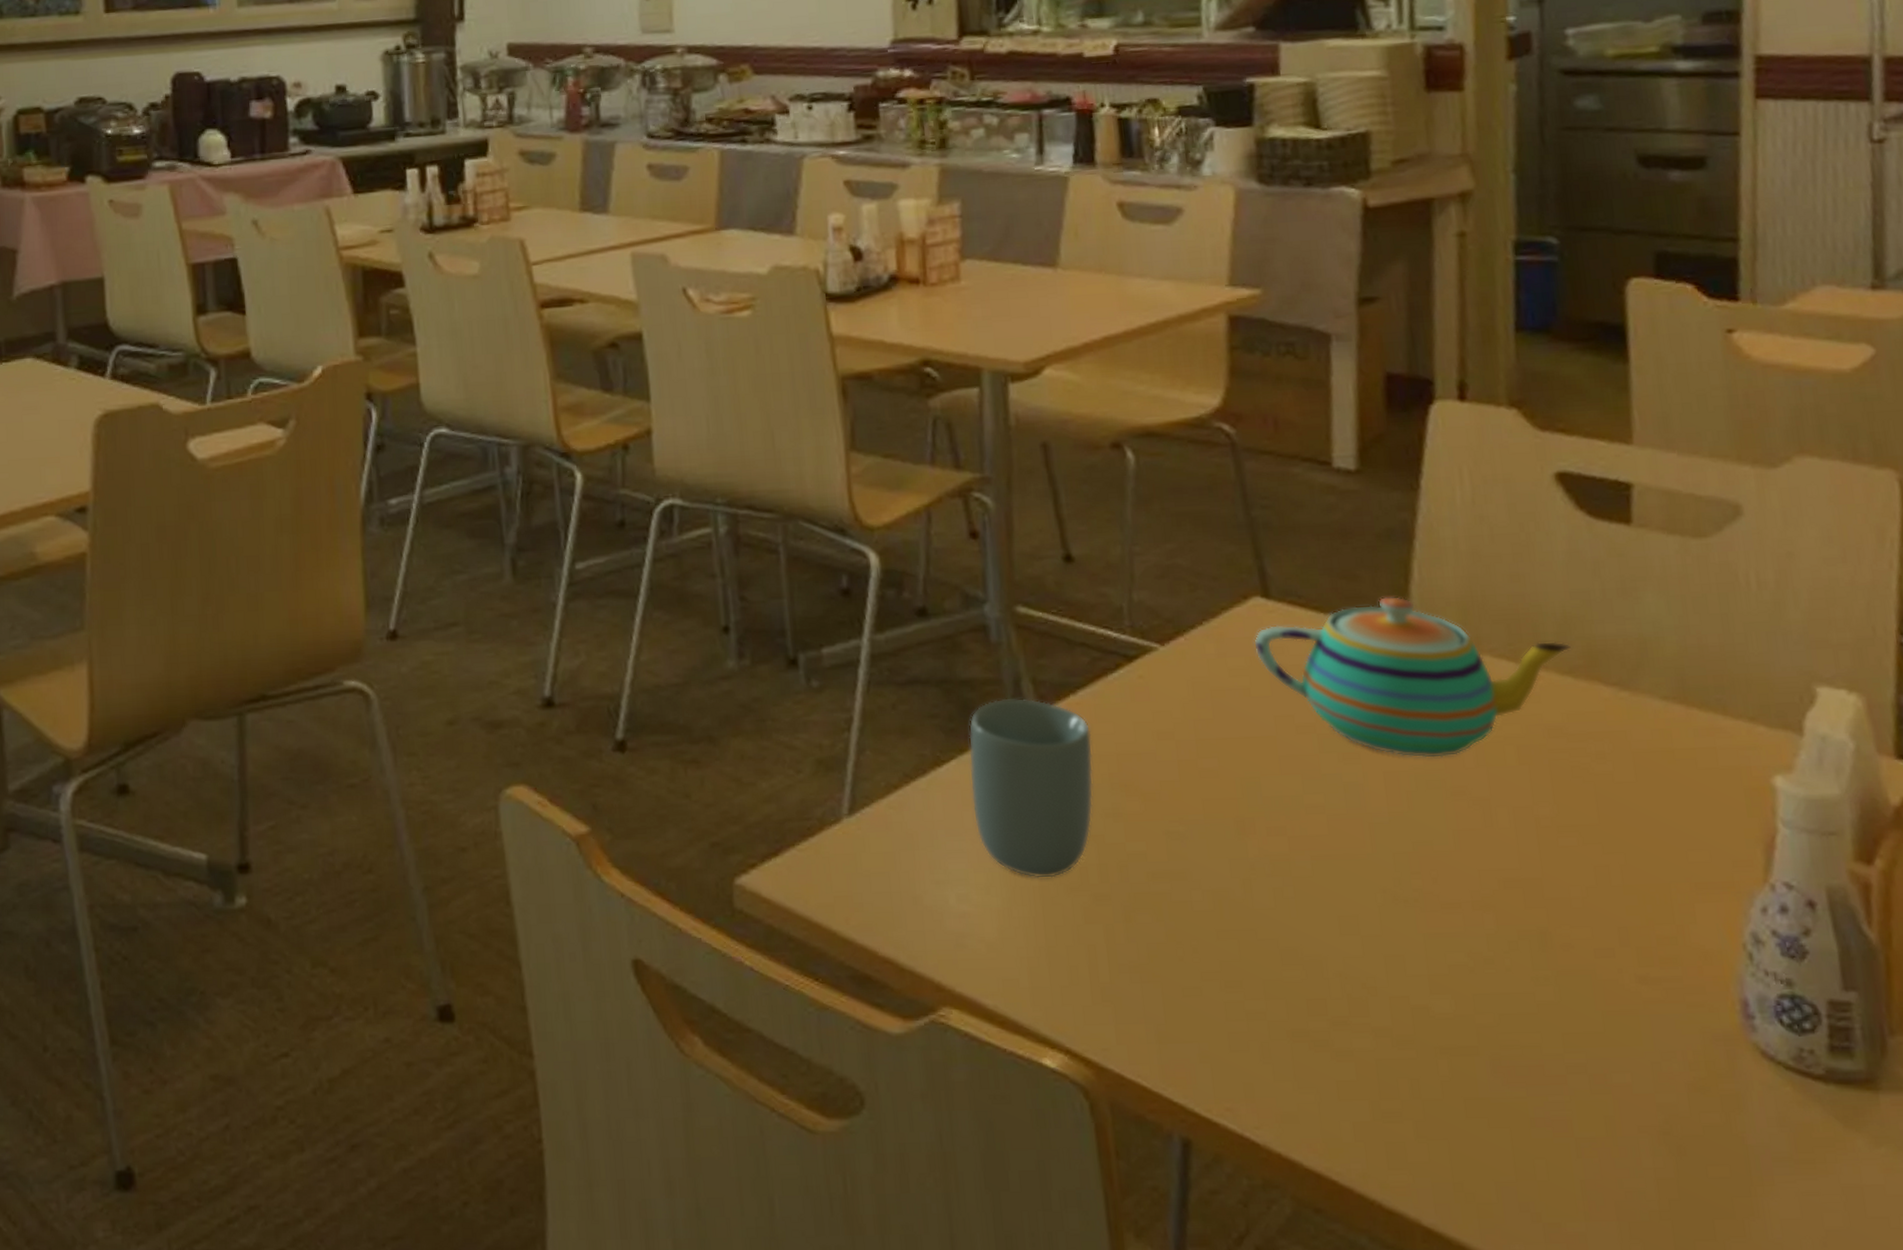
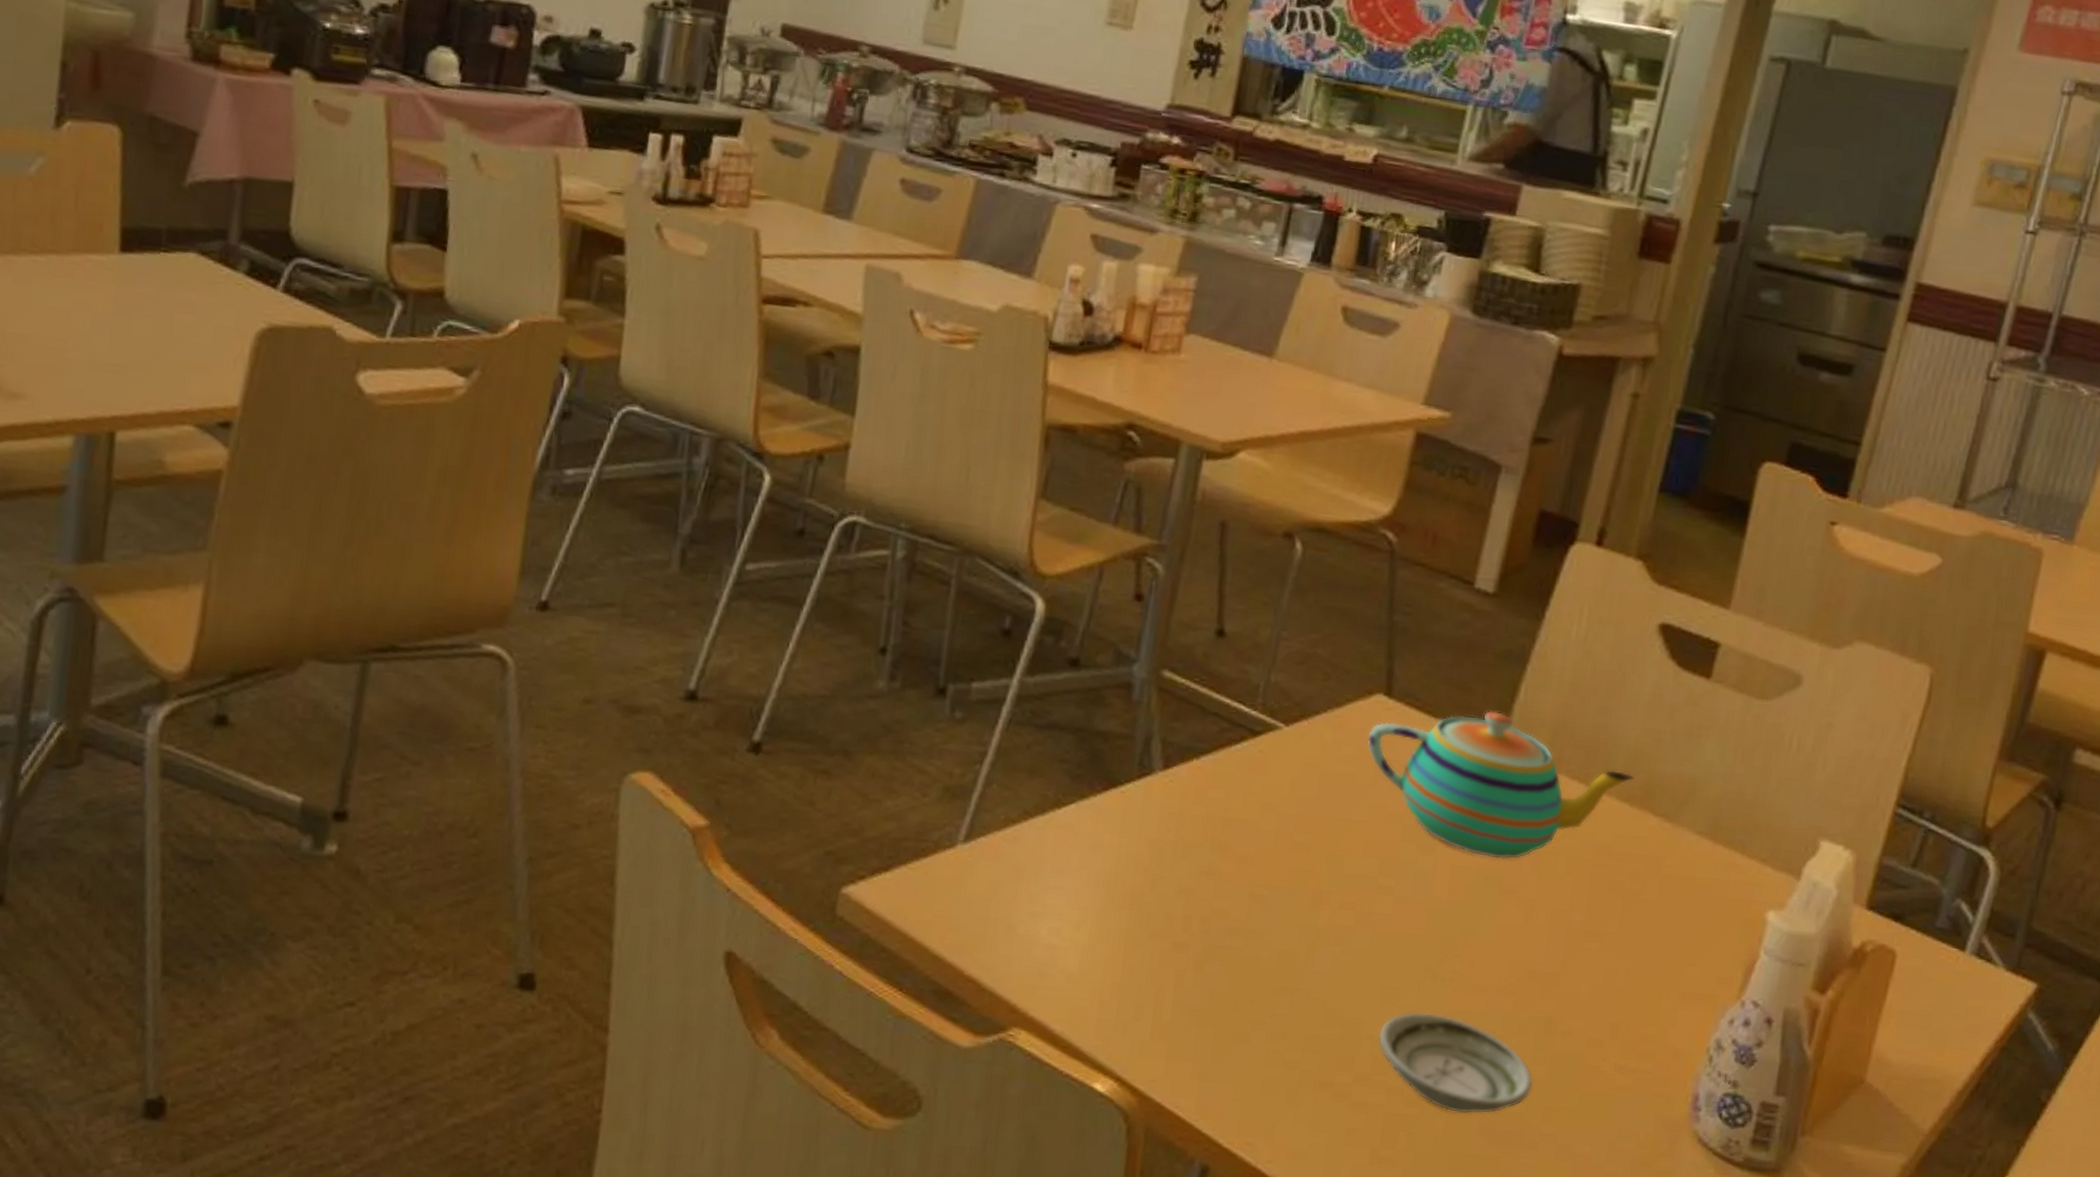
cup: present [968,697,1094,878] -> none [1080,753,1206,923]
saucer: none [1346,939,1543,1051] -> present [1378,1011,1534,1114]

